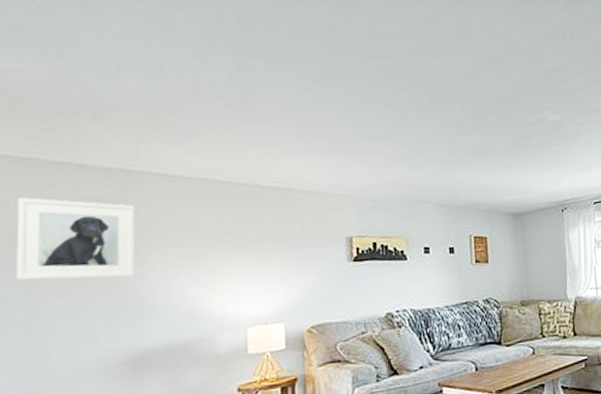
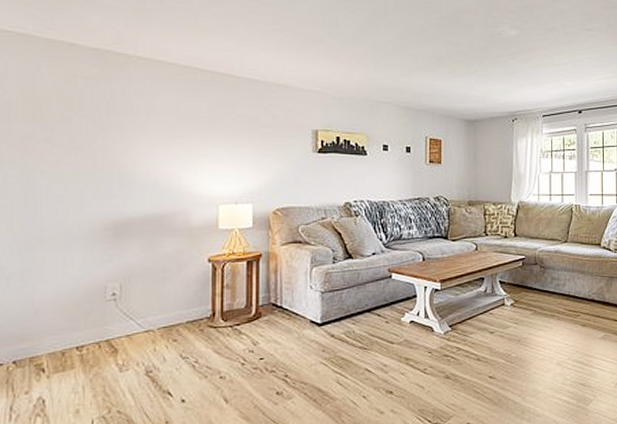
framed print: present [16,197,136,281] -> none [12,70,121,152]

